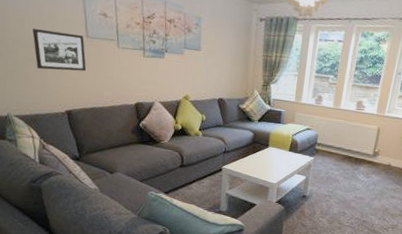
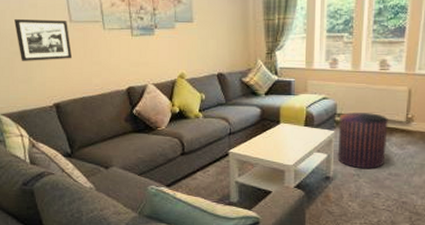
stool: none [314,143,359,192] -> present [337,112,388,169]

